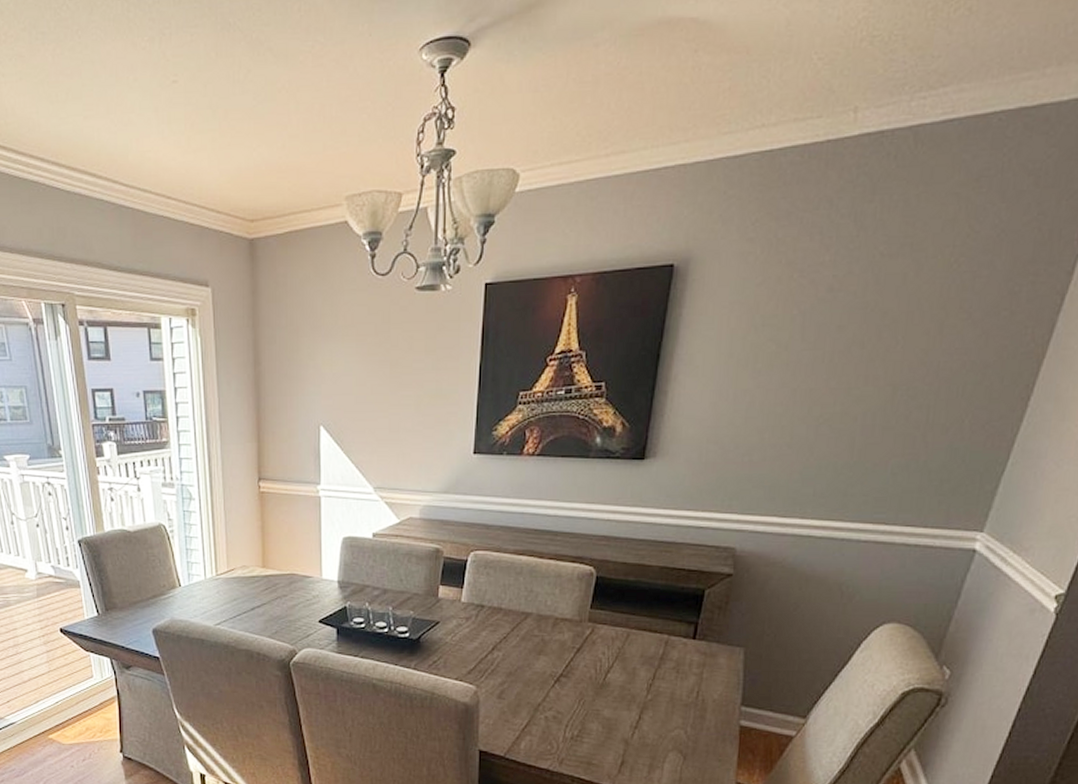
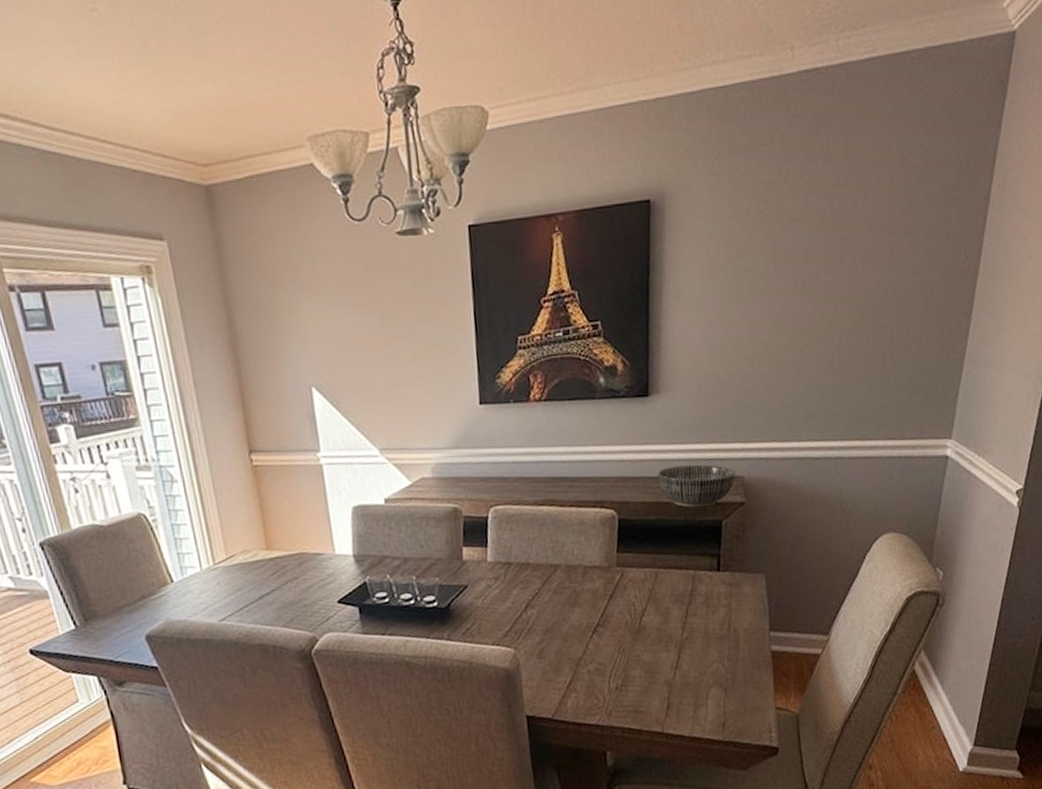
bowl: none [642,531,728,574] -> present [657,464,736,508]

